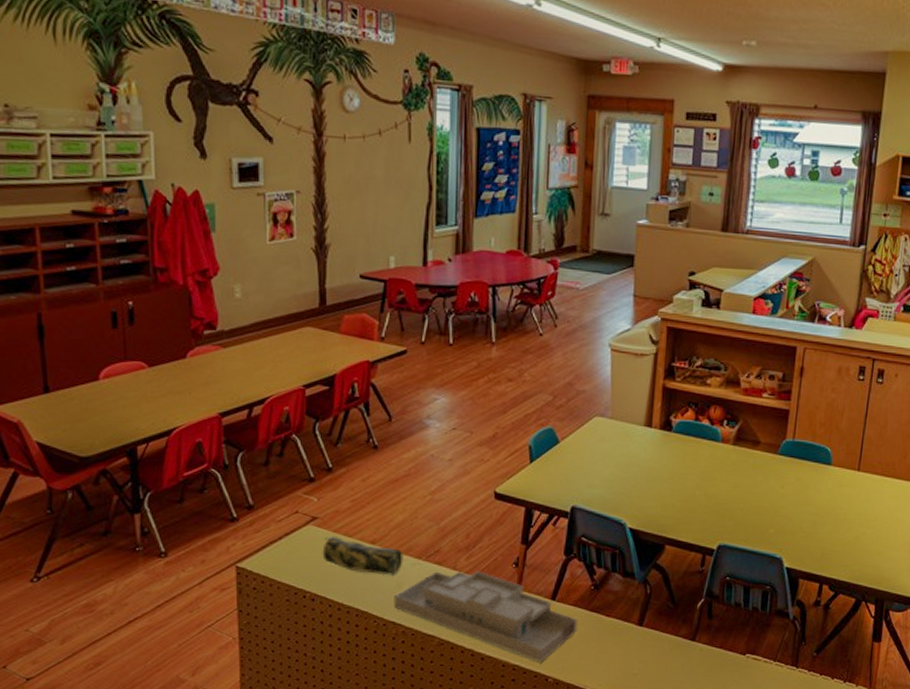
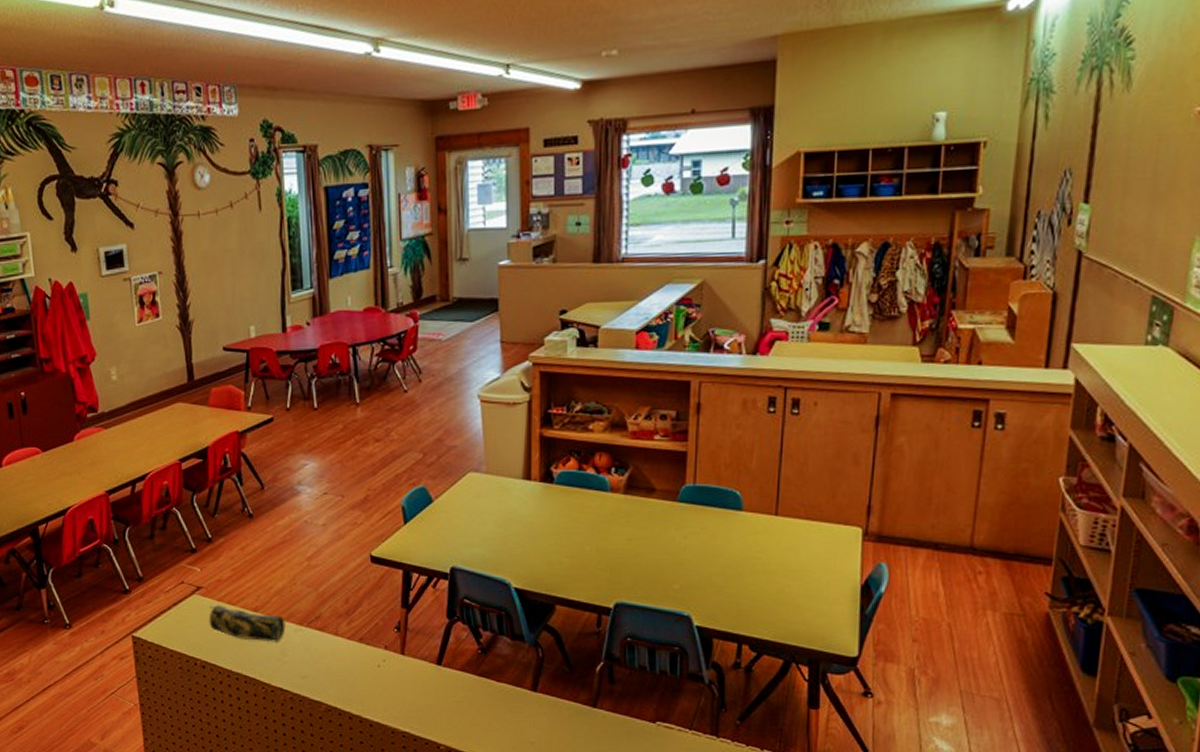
desk organizer: present [393,571,578,663] -> none [279,636,467,730]

